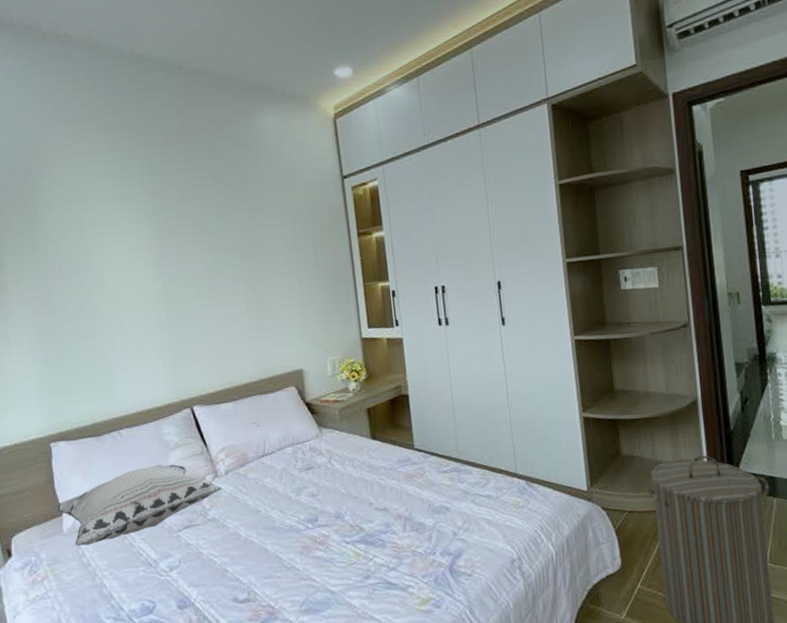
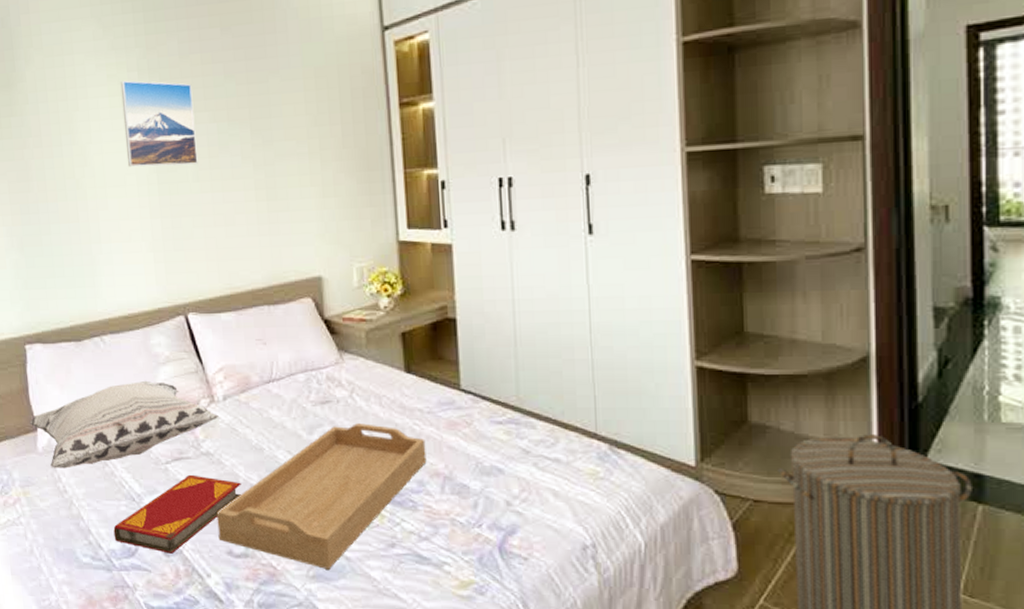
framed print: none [130,221,198,290] -> present [120,80,198,167]
hardback book: none [133,538,243,607] -> present [113,474,241,554]
serving tray: none [222,482,391,603] -> present [216,423,427,569]

